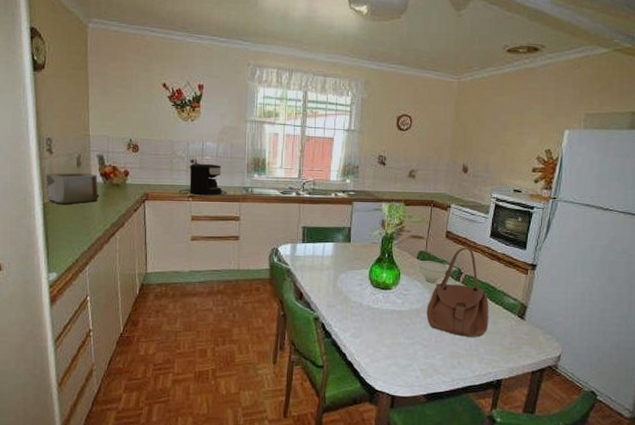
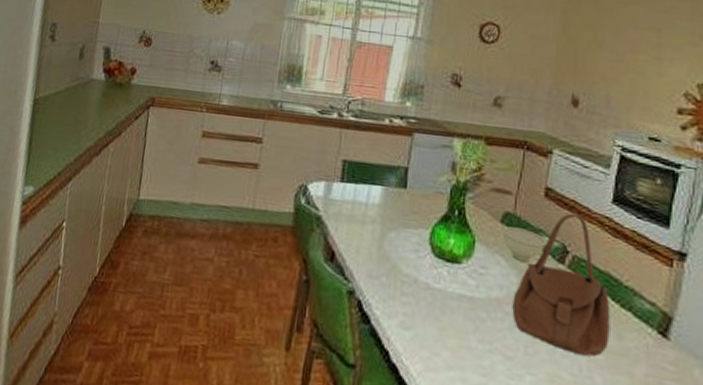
toaster: present [46,173,99,205] -> none [40,64,100,104]
coffee maker: present [178,163,227,198] -> none [190,65,250,109]

